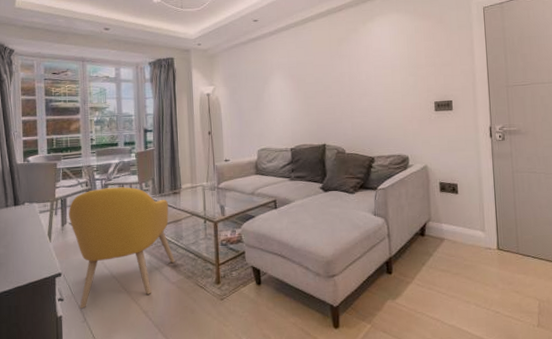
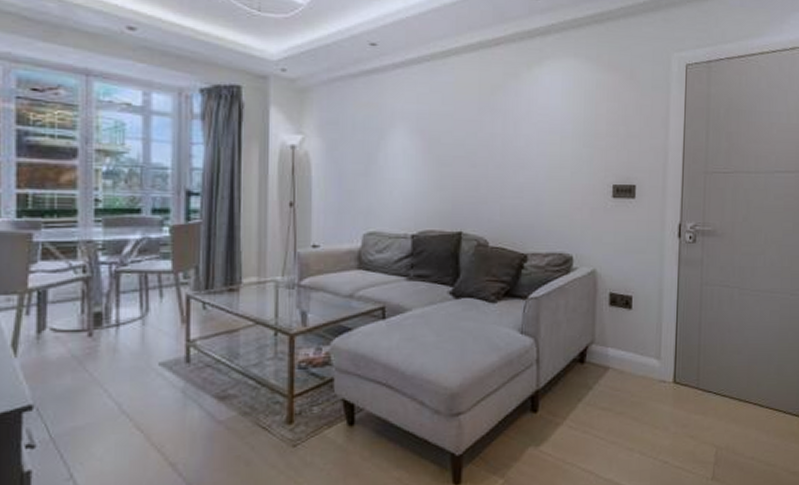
armchair: present [69,187,175,309] -> none [50,277,225,460]

